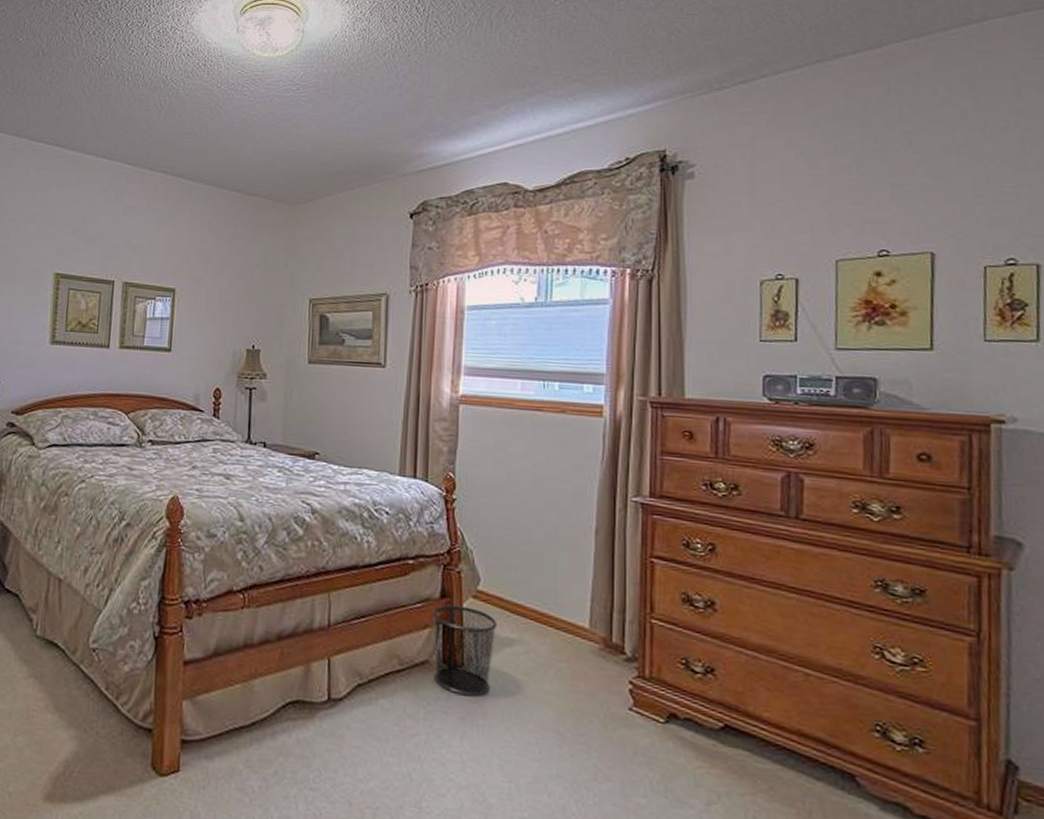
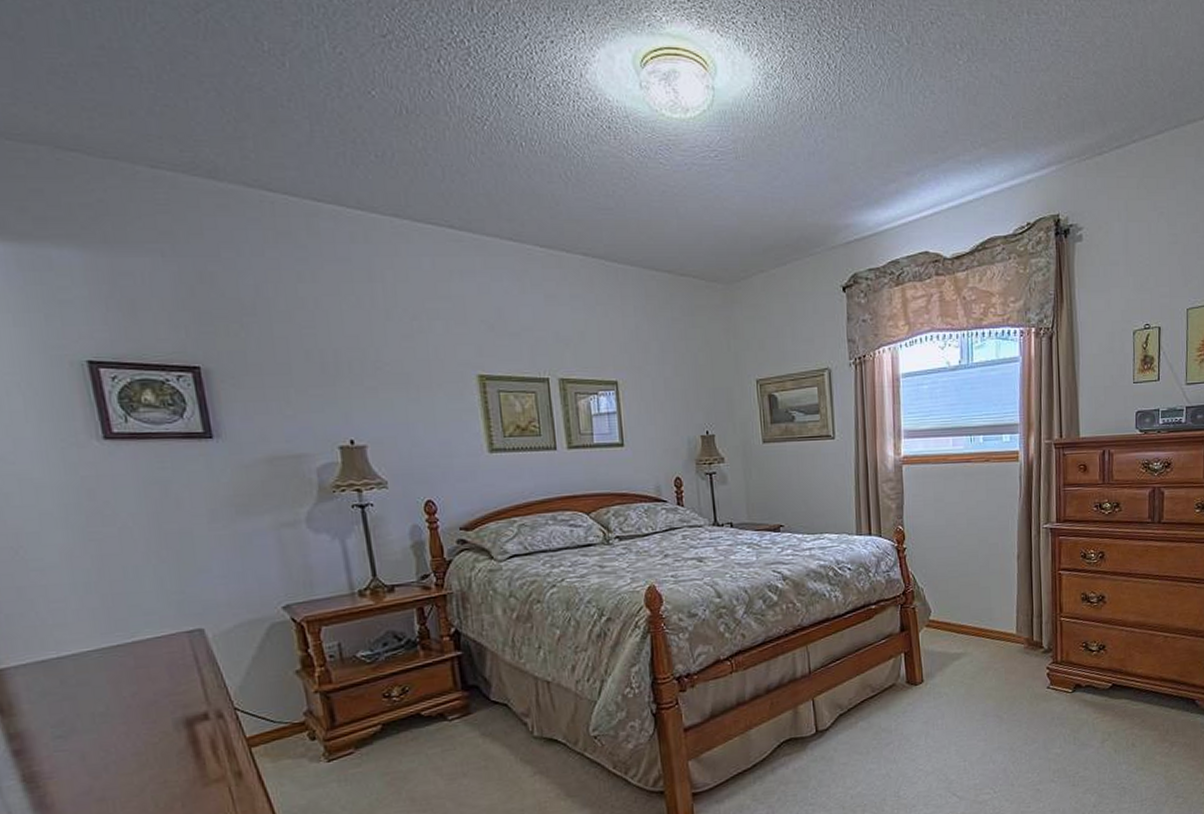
waste bin: present [432,605,498,697] -> none [894,635,948,705]

